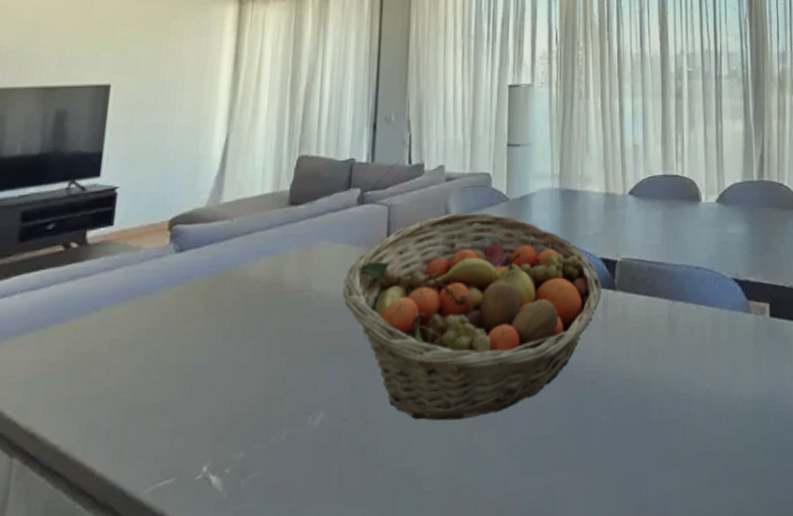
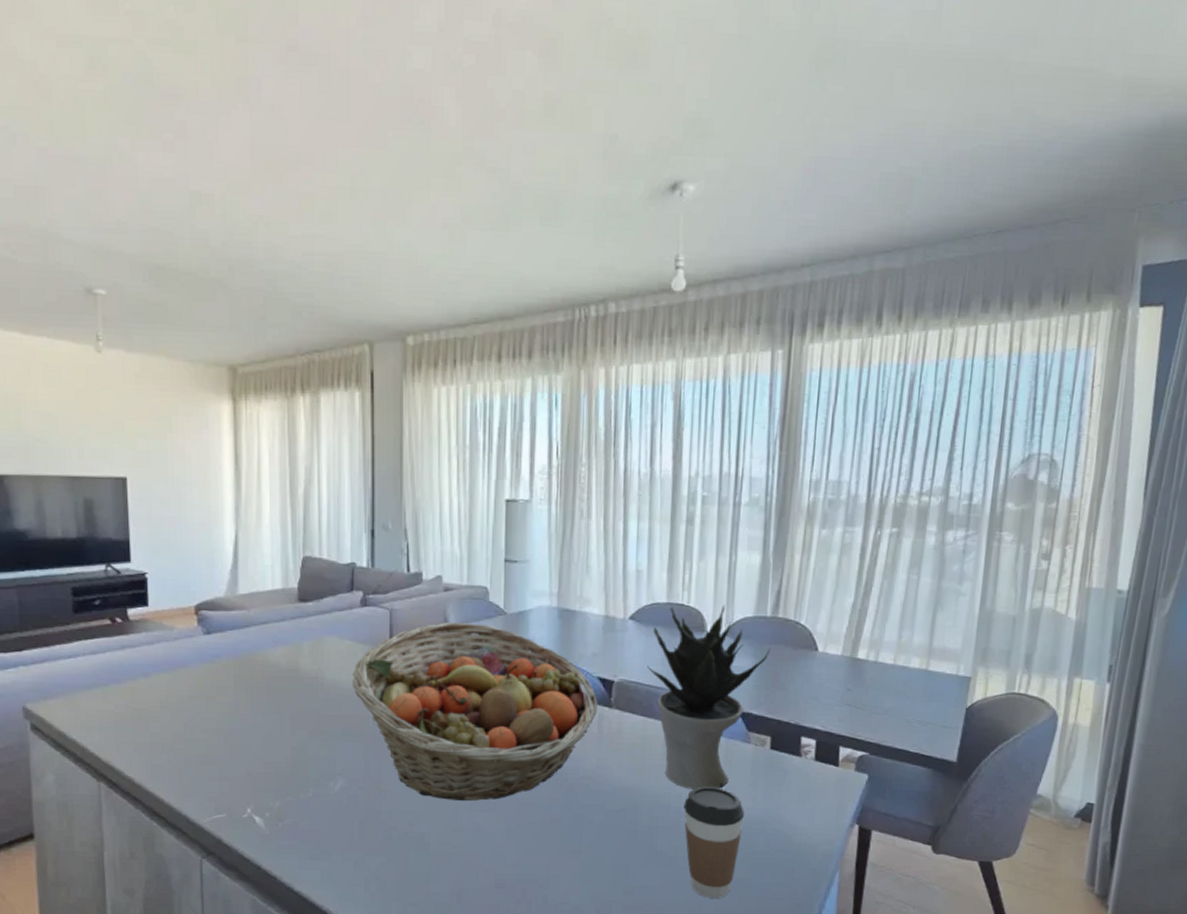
potted plant: none [648,173,760,372] -> present [647,605,771,789]
coffee cup: none [693,366,752,500] -> present [684,787,744,899]

